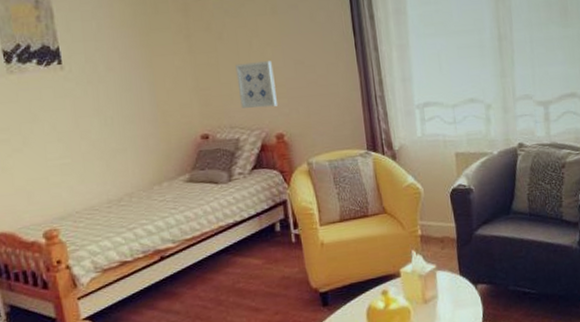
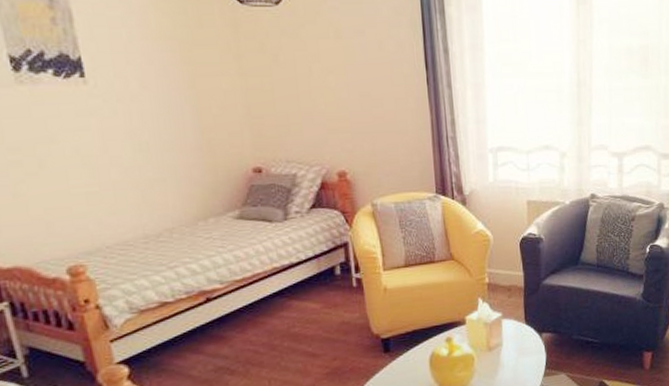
wall art: present [235,61,277,109] -> none [293,91,340,142]

